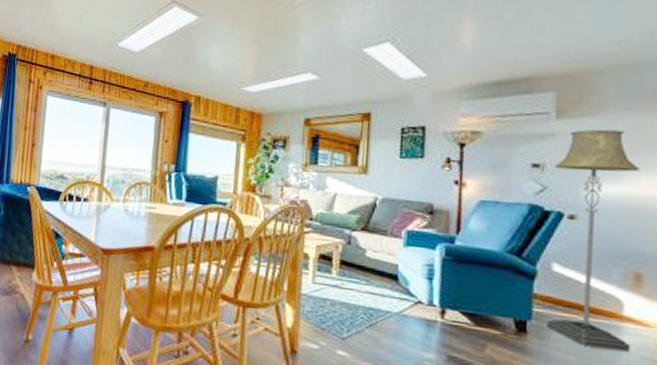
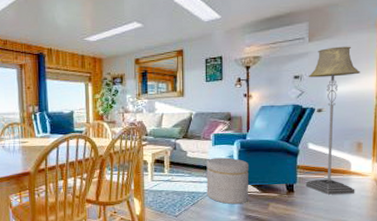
ottoman: none [390,263,456,338] -> present [206,157,248,205]

